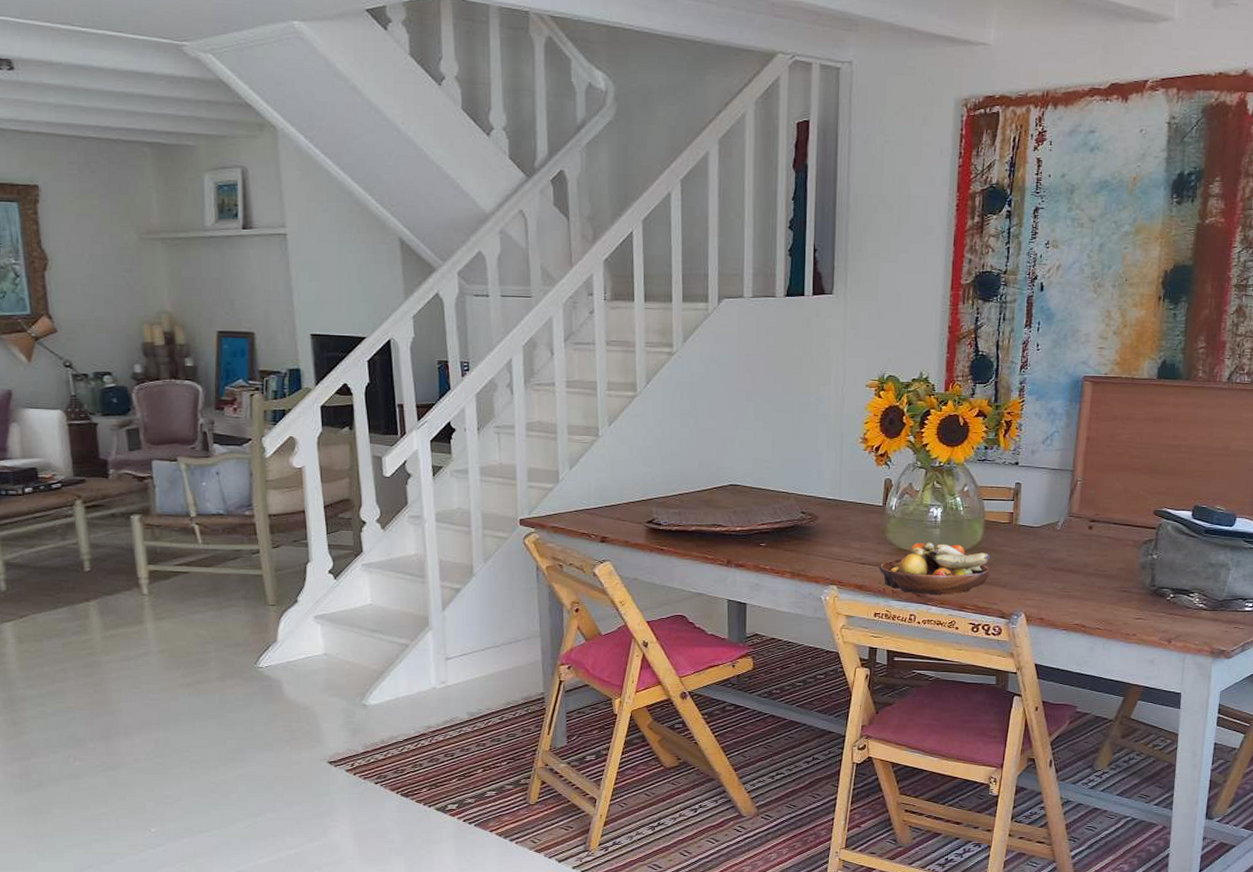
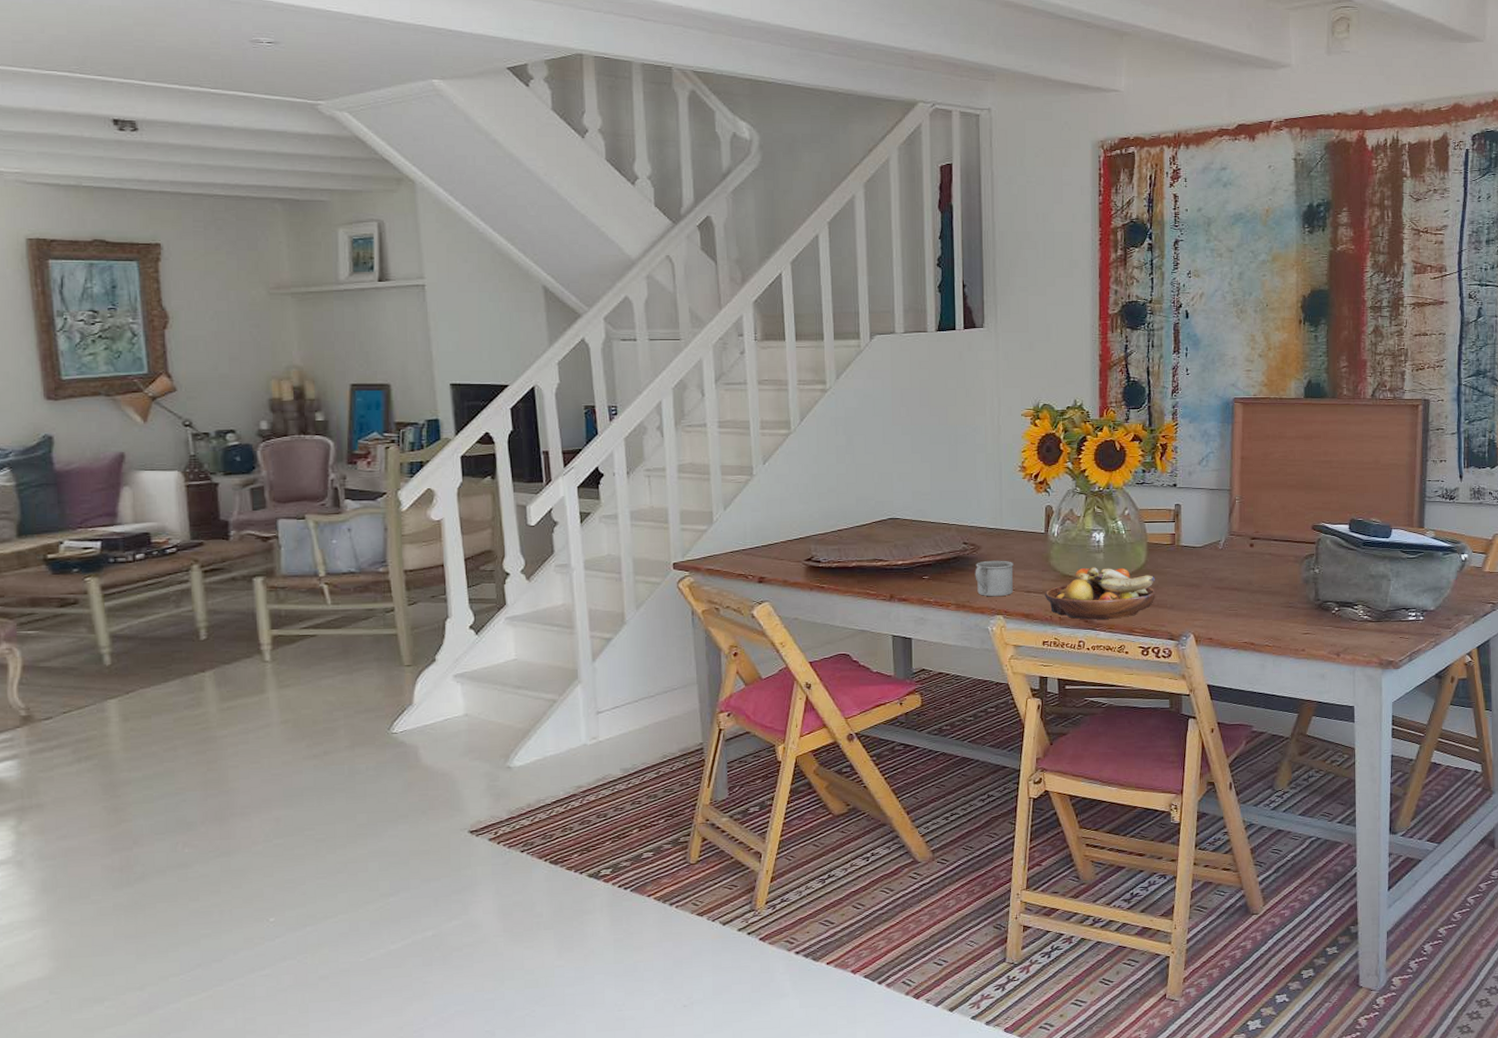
mug: none [811,531,850,567] -> present [975,560,1014,597]

